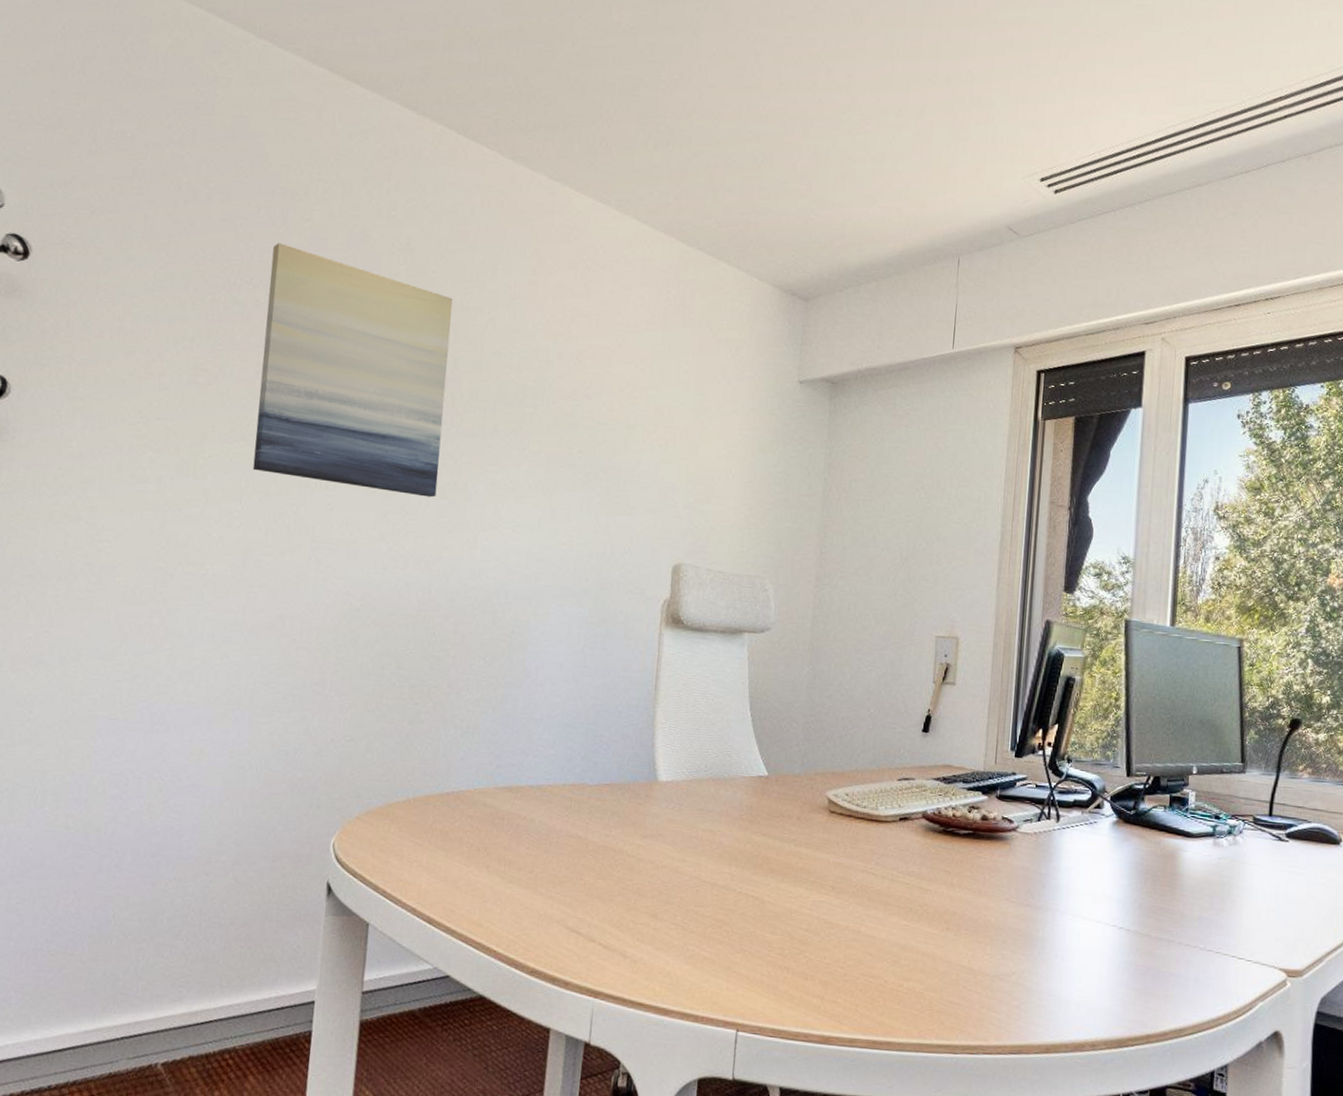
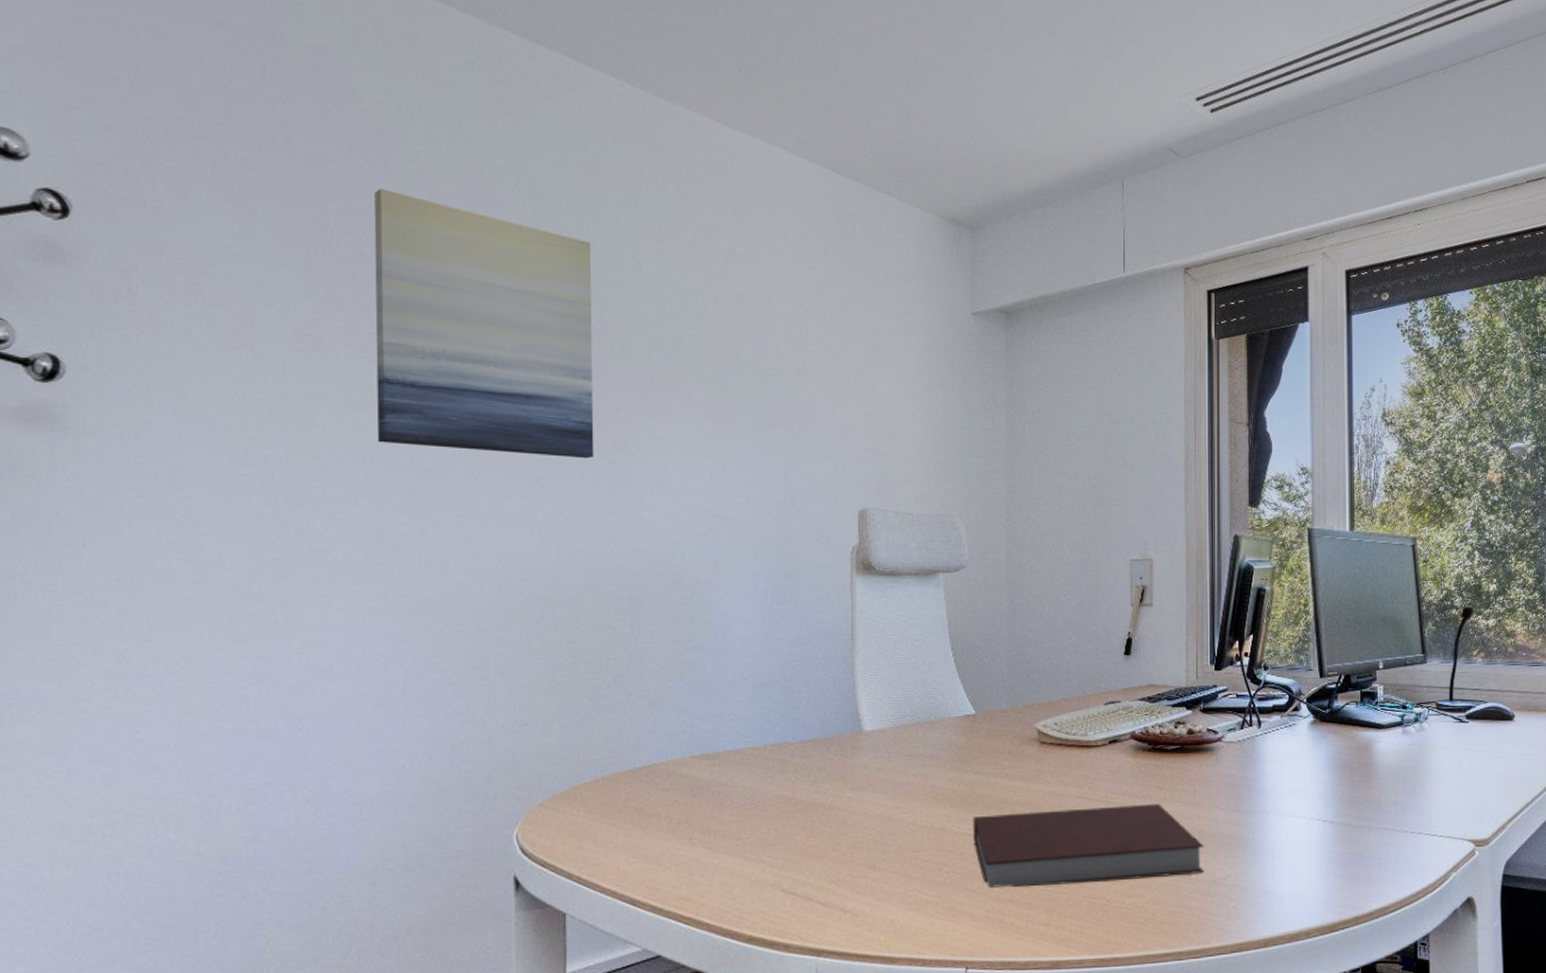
notebook: none [754,878,990,967] -> present [973,803,1204,888]

